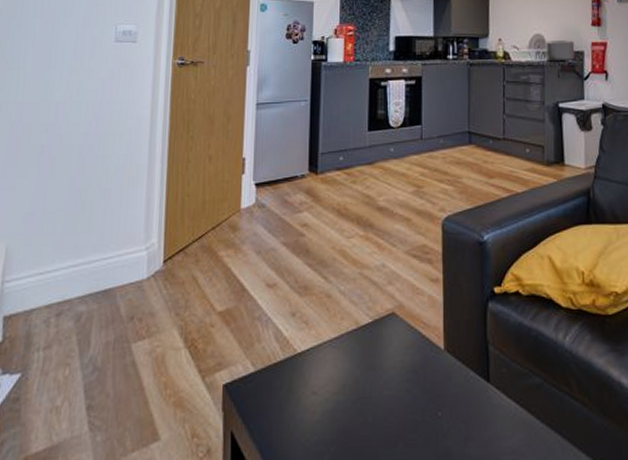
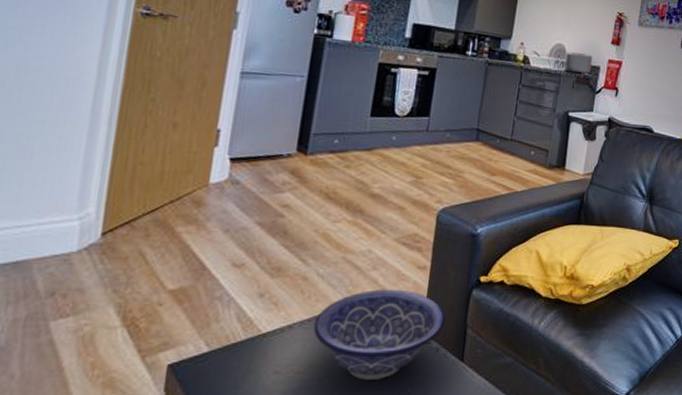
decorative bowl: none [342,304,465,402] -> present [313,289,446,380]

